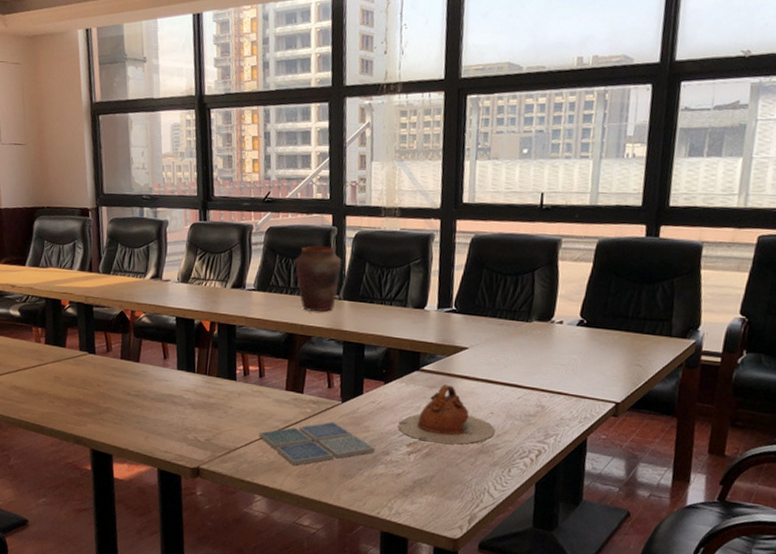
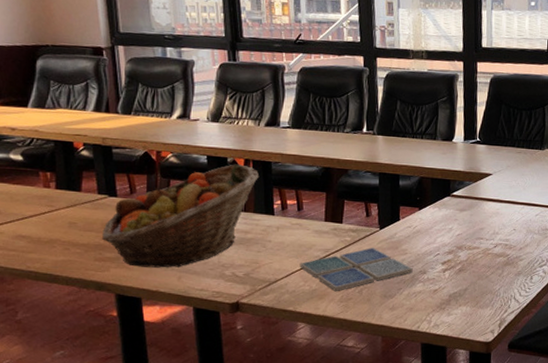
fruit basket: none [81,326,224,428] -> present [102,164,260,268]
vase: present [294,246,343,312] -> none [328,85,375,147]
teapot: present [398,384,495,445] -> none [433,207,518,260]

